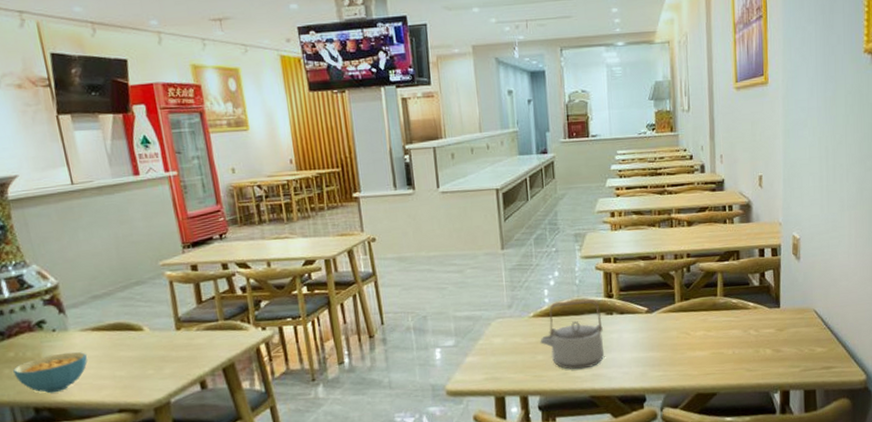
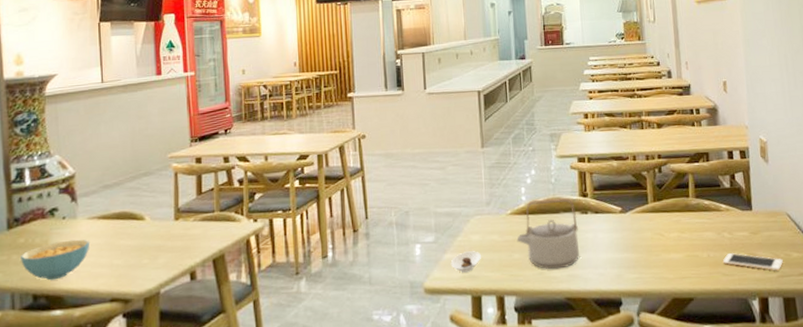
saucer: none [472,353,504,375] -> present [450,251,481,273]
cell phone: none [747,349,807,366] -> present [722,252,783,271]

